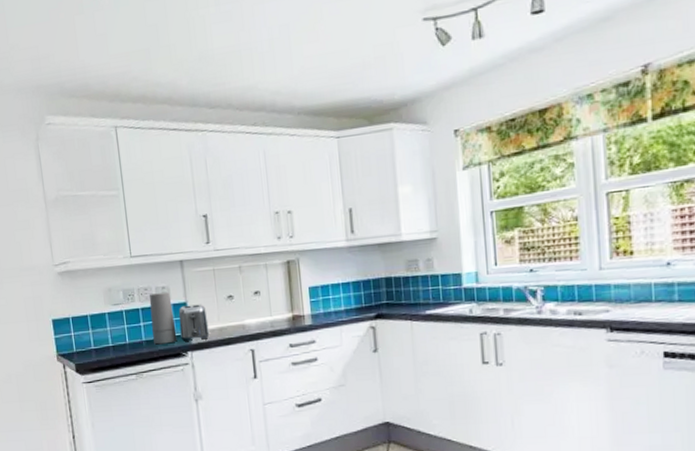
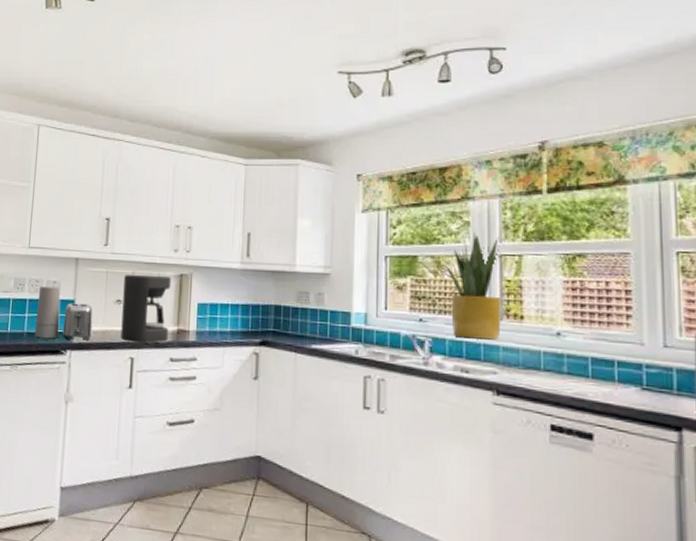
coffee maker: none [231,265,285,335] -> present [120,274,172,344]
planter: none [550,173,611,282] -> present [443,232,501,340]

